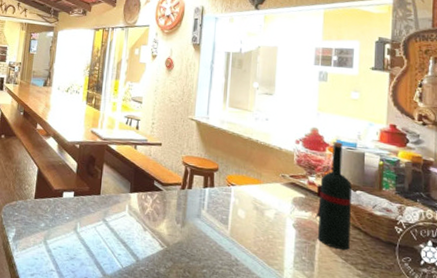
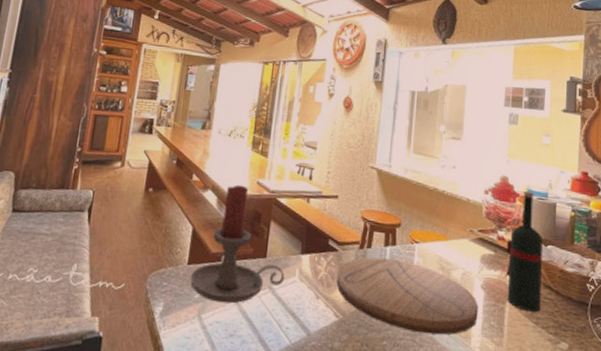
candle holder: none [37,133,117,232] -> present [190,184,285,304]
cutting board: none [161,197,291,267] -> present [336,257,479,335]

